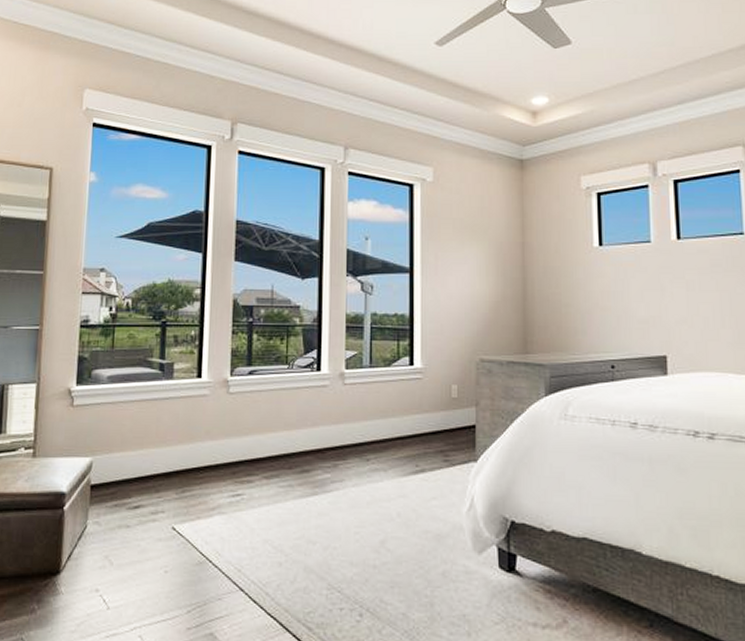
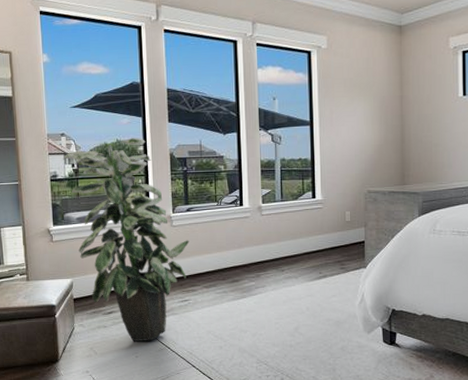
indoor plant: none [99,278,249,551] -> present [63,138,190,342]

